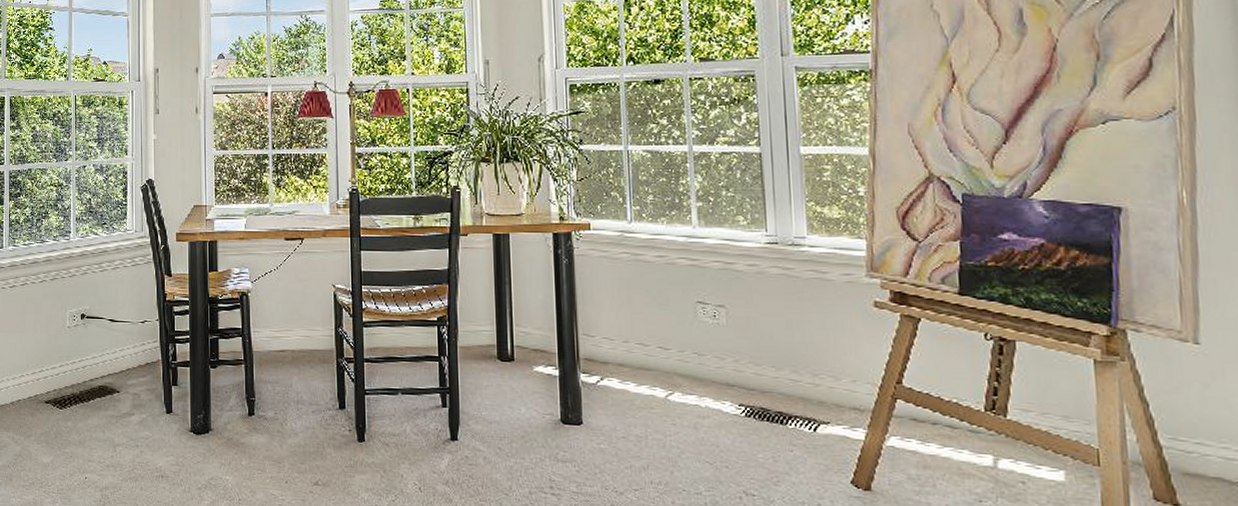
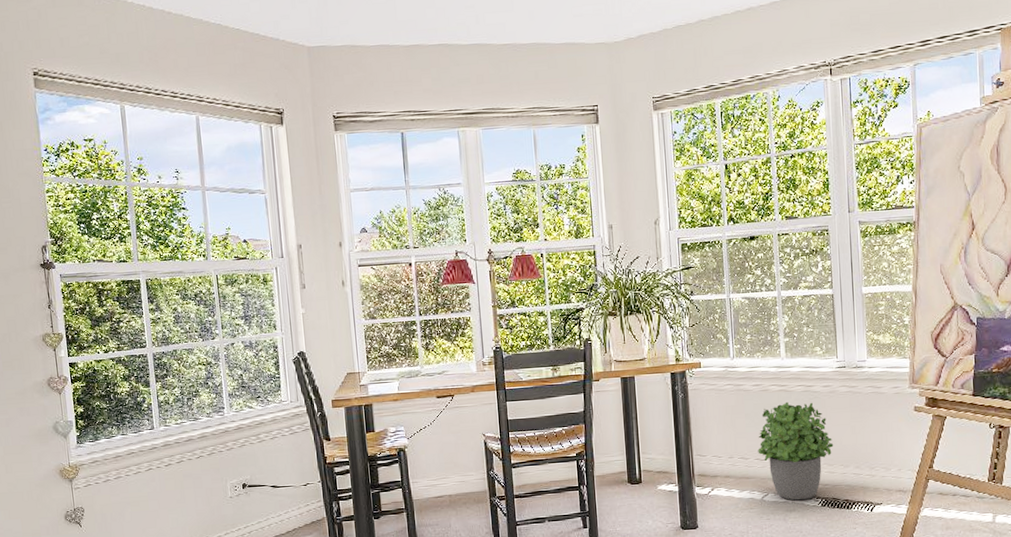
potted plant: none [661,279,762,406] -> present [758,401,834,501]

